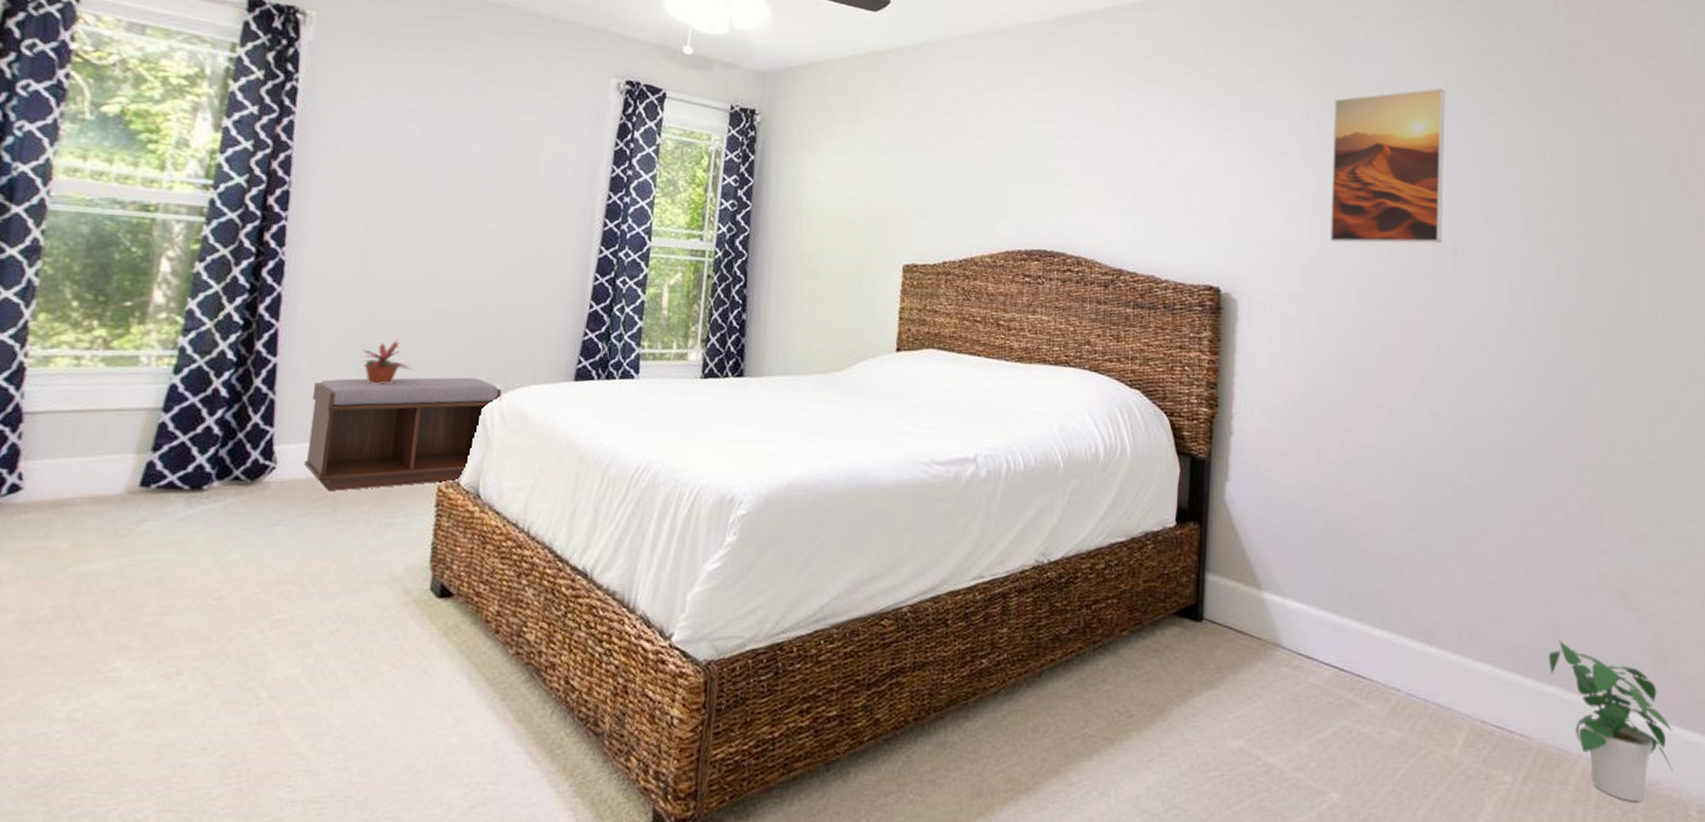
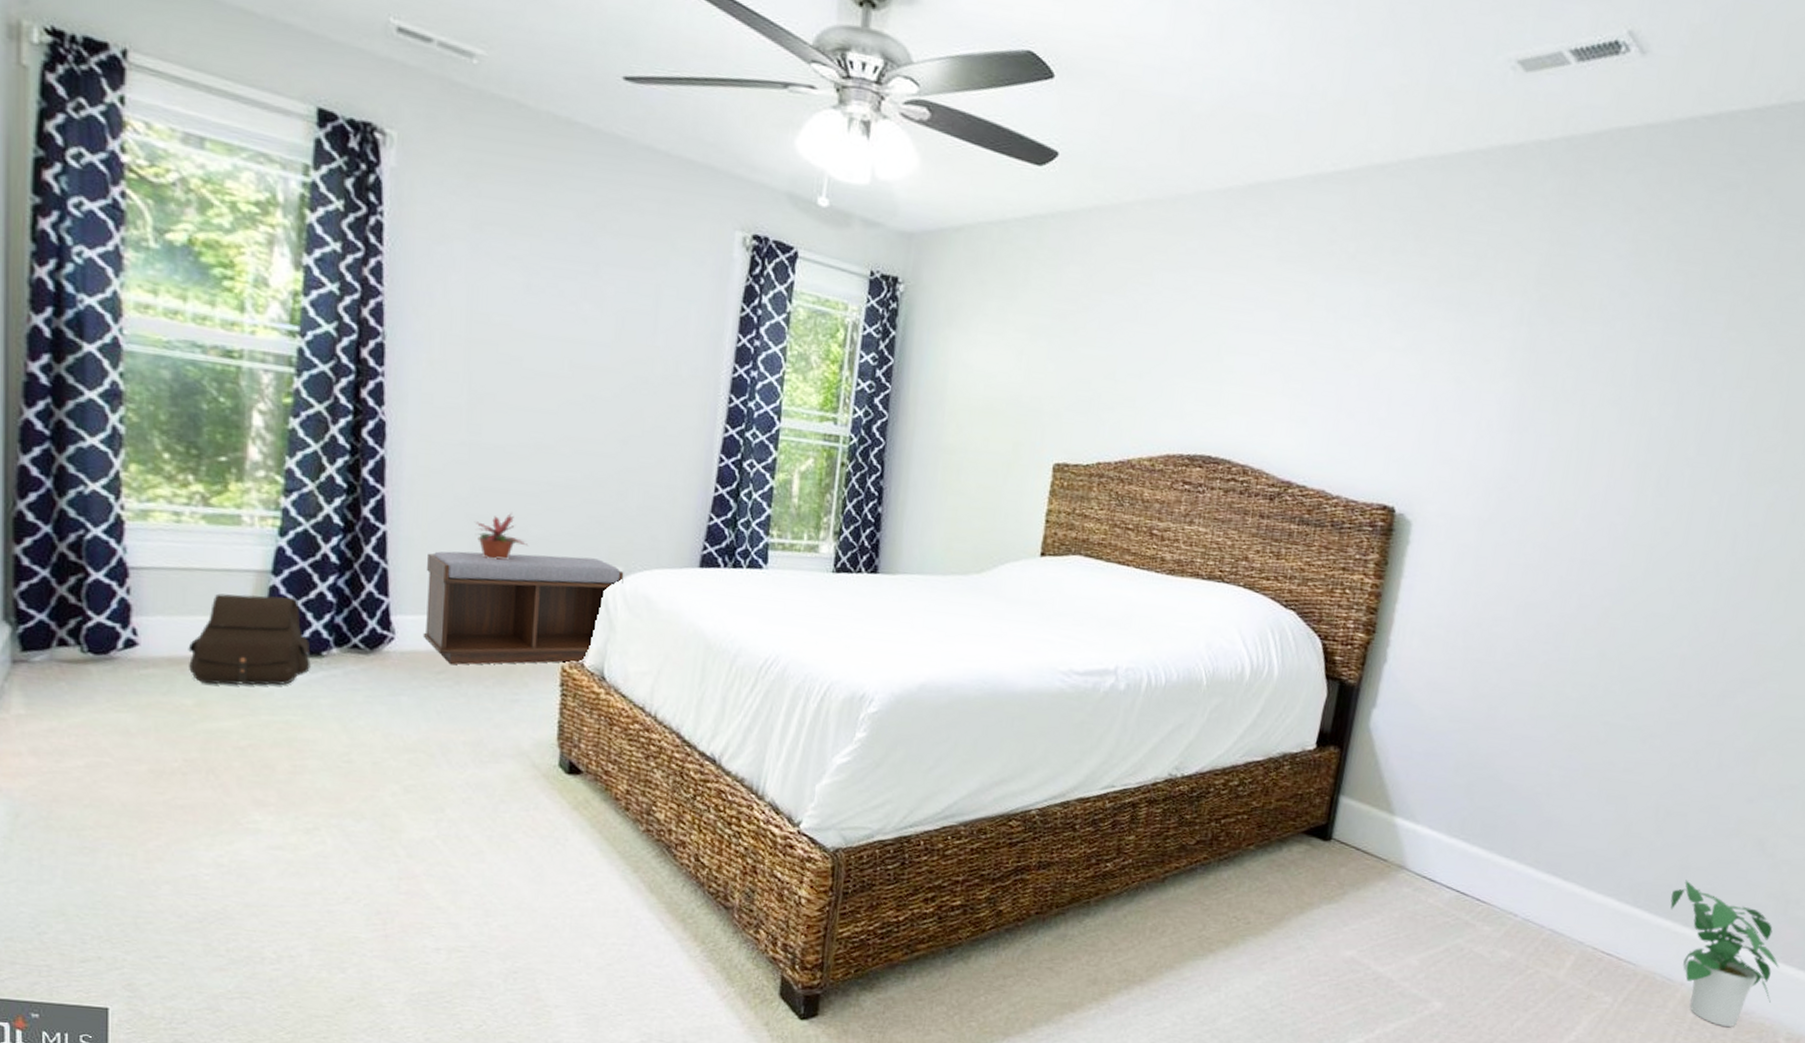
satchel: none [69,432,192,526] -> present [188,593,311,685]
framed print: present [1329,88,1445,244] -> none [1522,294,1683,473]

